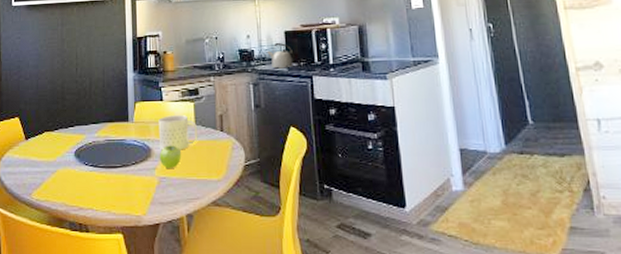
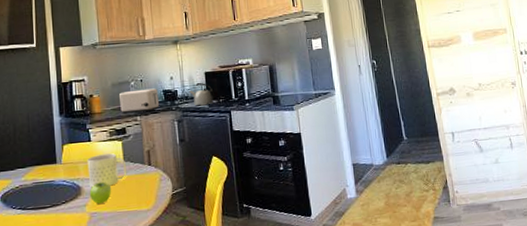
toaster: none [193,47,235,73] -> present [119,88,160,114]

